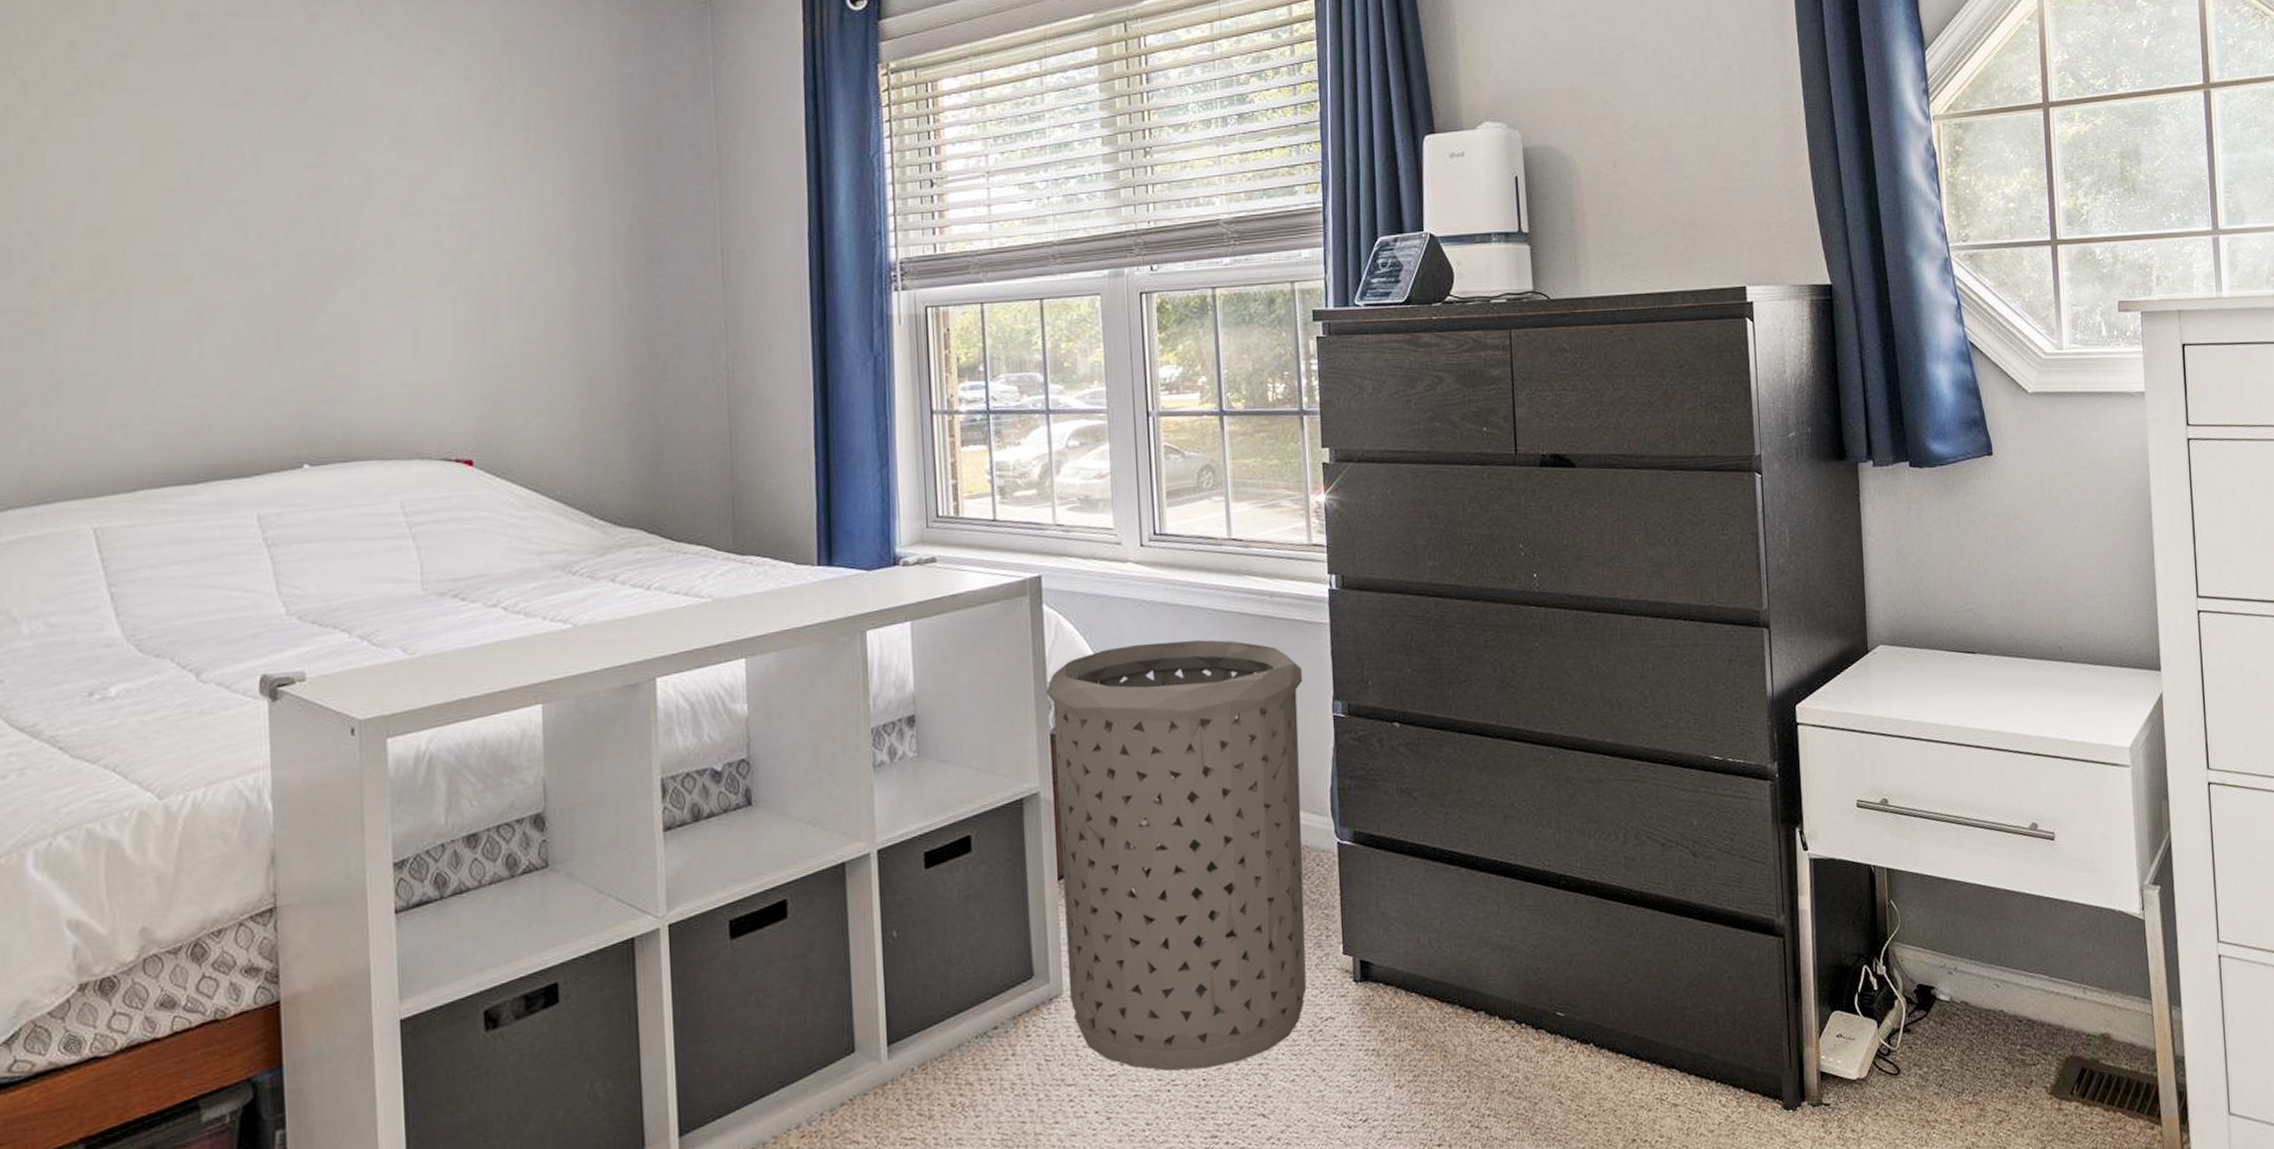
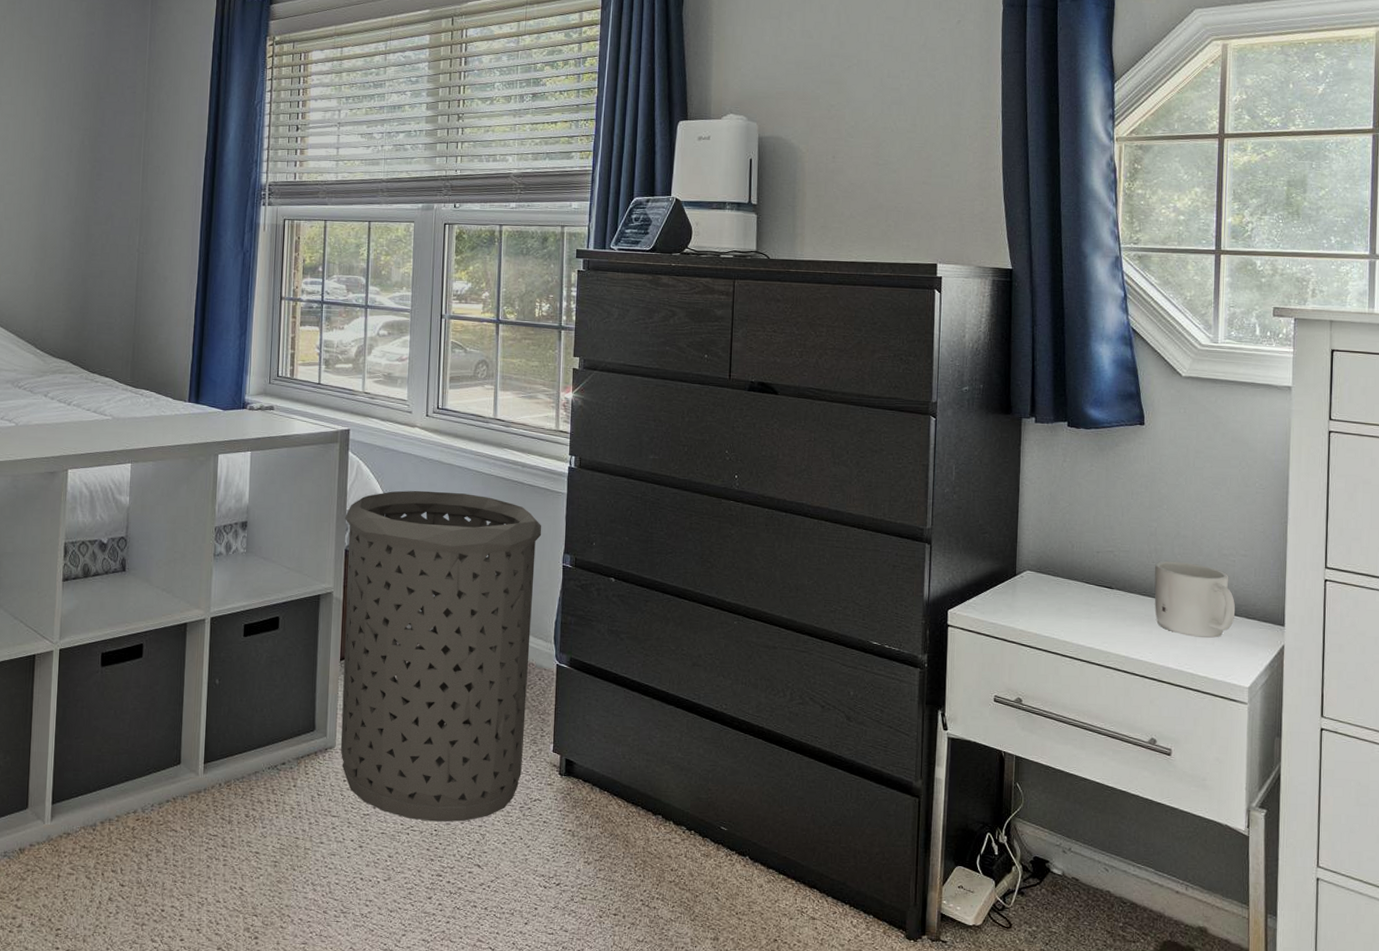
mug: none [2018,610,2109,698] -> present [1154,560,1236,639]

